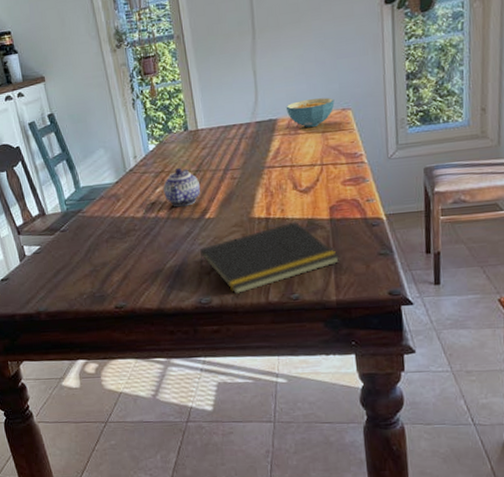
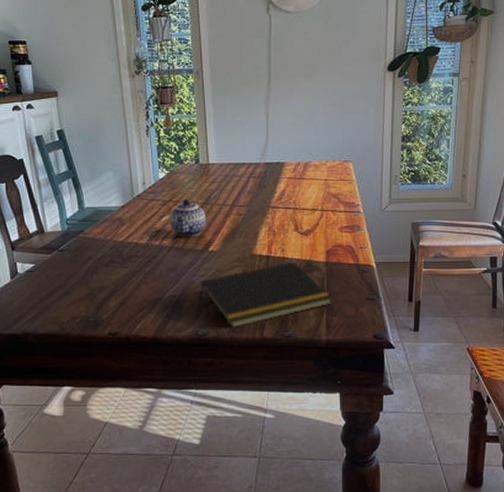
cereal bowl: present [285,97,335,128] -> none [293,148,338,175]

